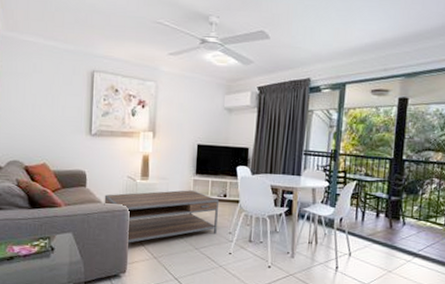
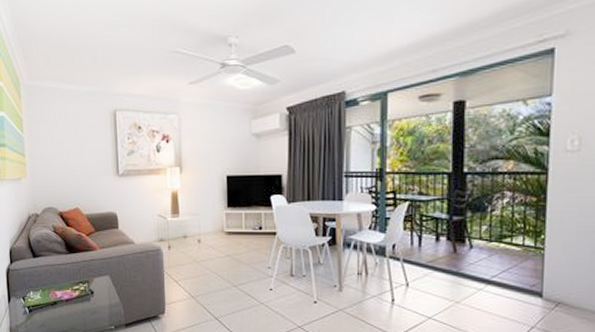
coffee table: present [104,190,219,243] -> none [137,225,255,283]

